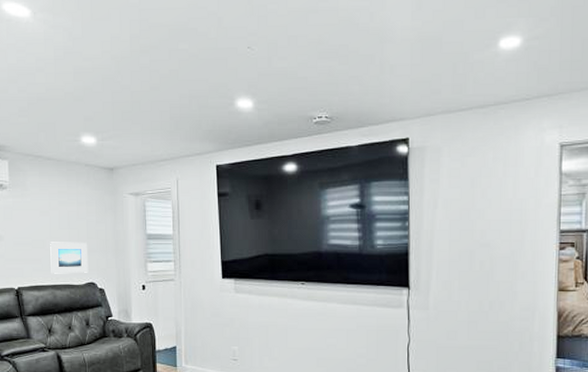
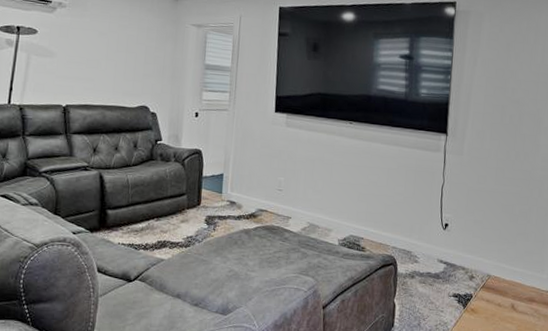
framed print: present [50,242,89,274] -> none [103,63,144,96]

